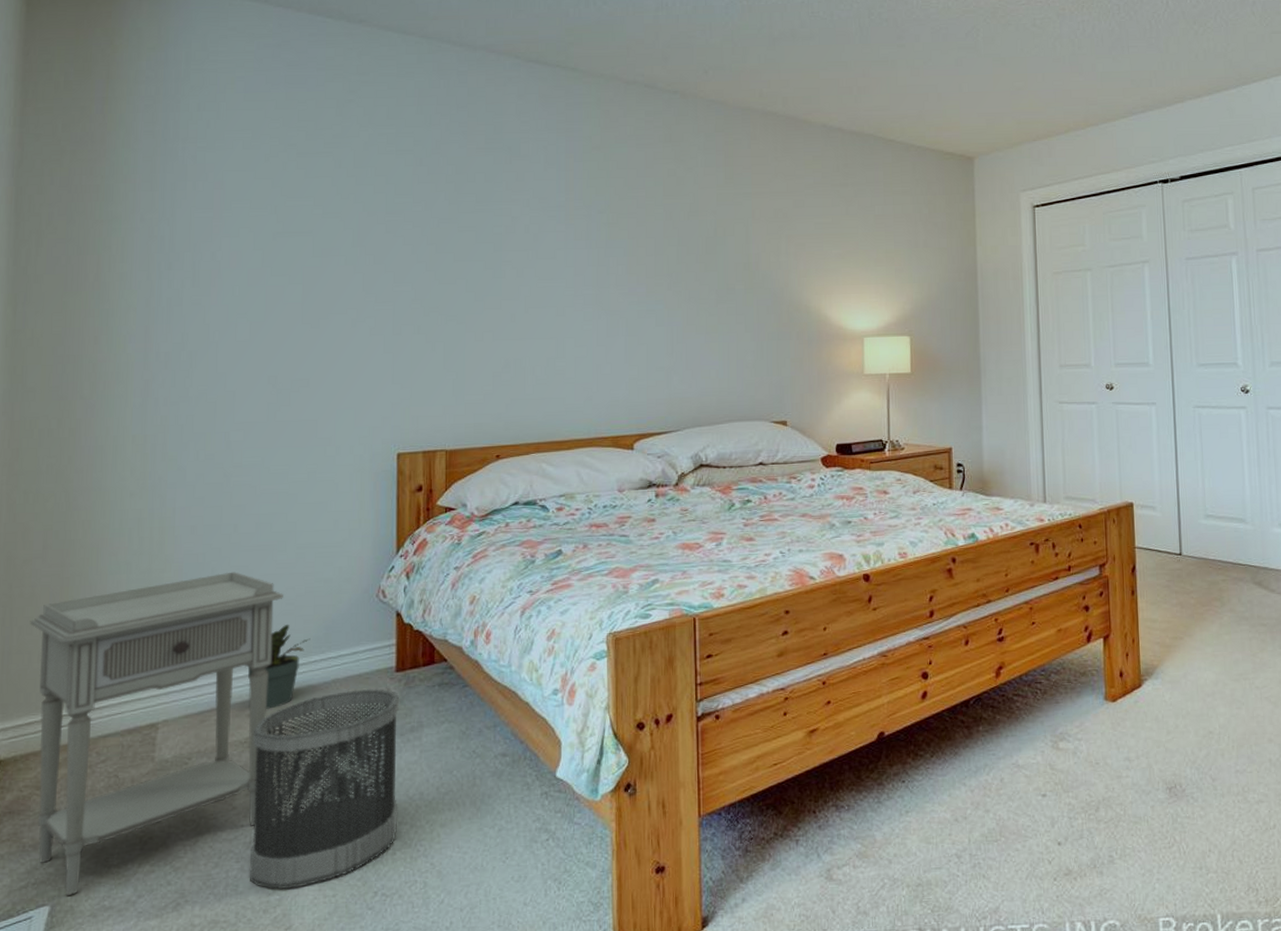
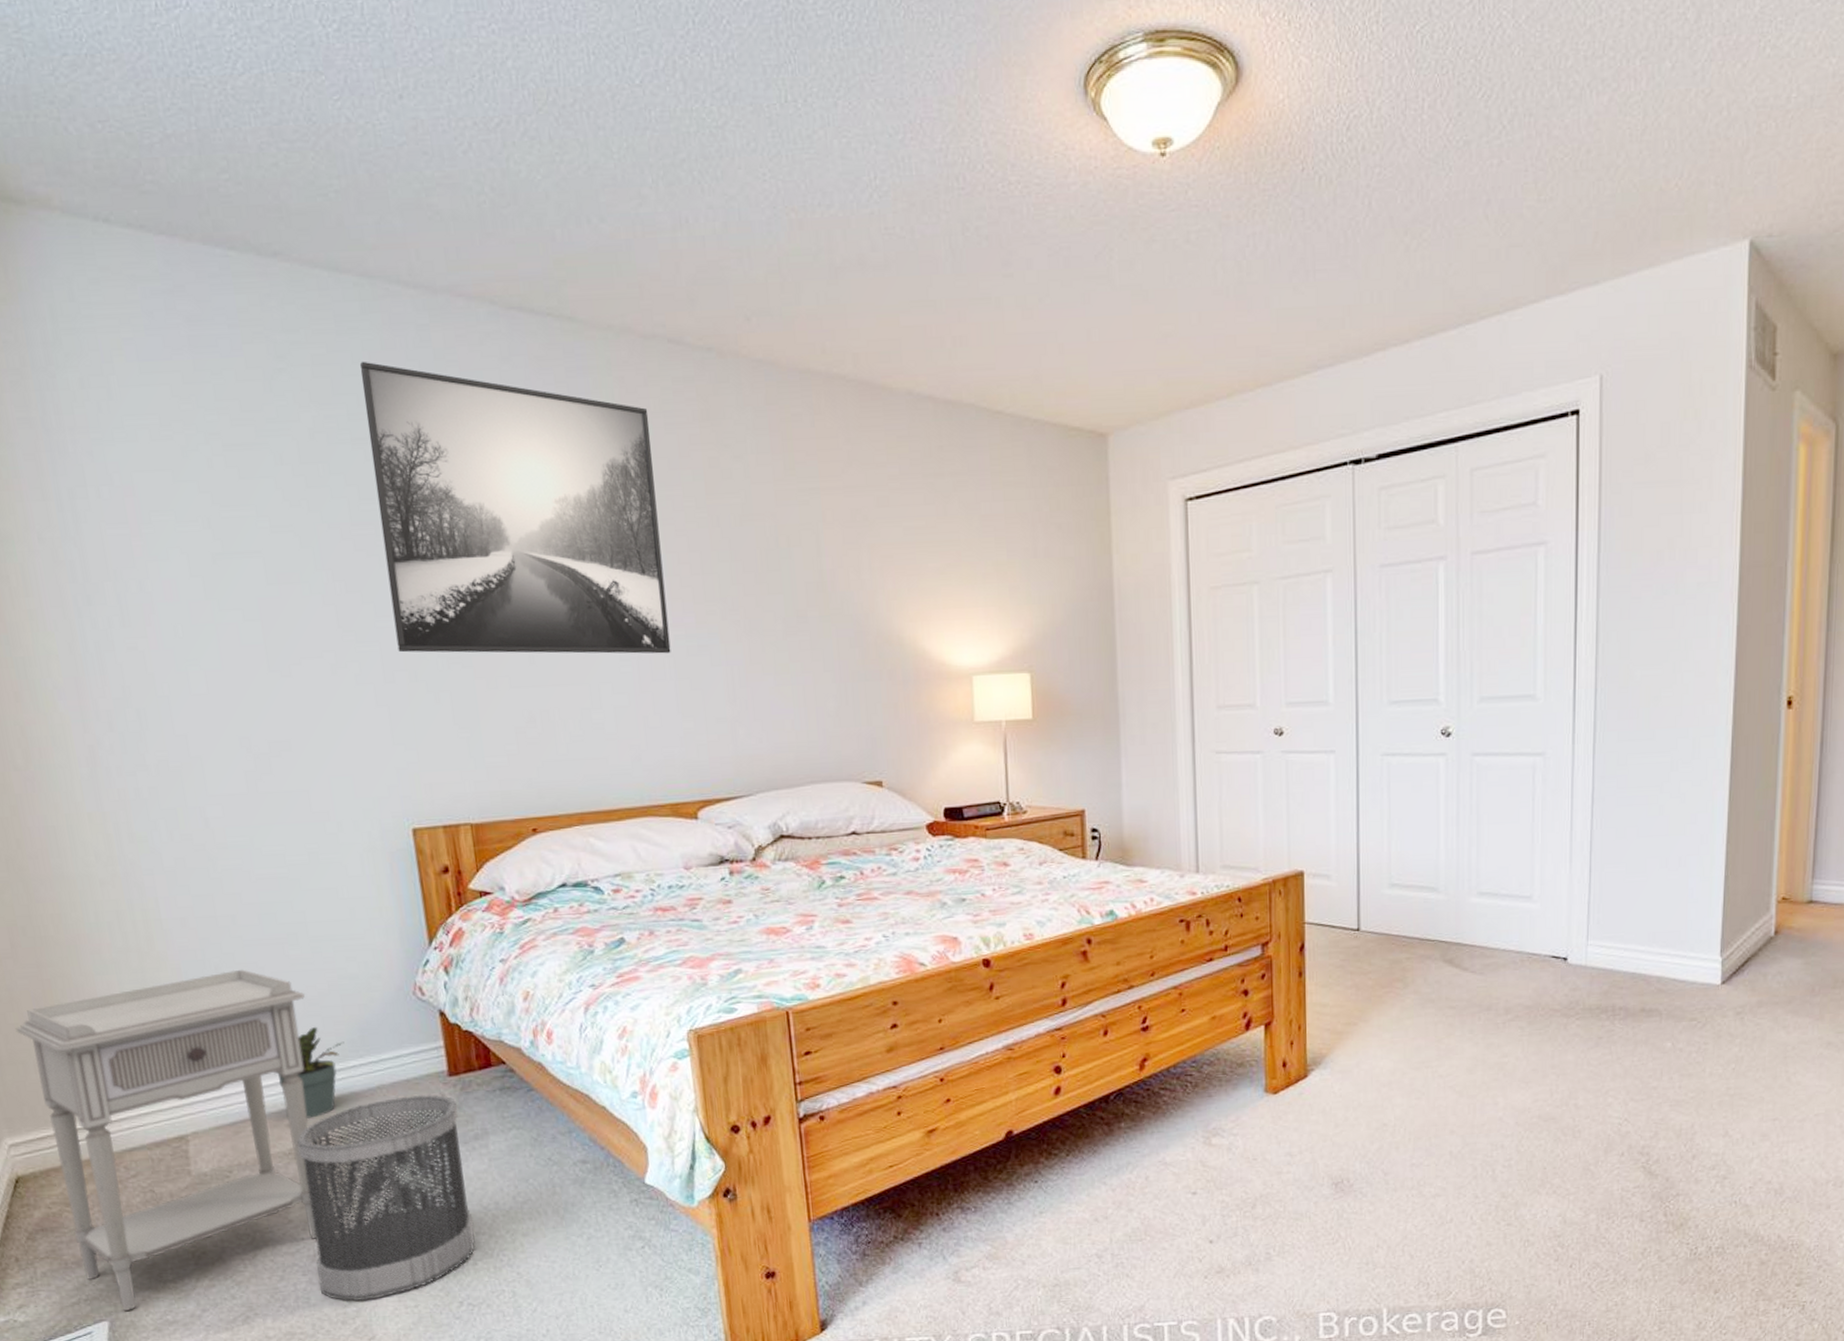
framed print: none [408,95,625,316] -> present [359,361,671,654]

